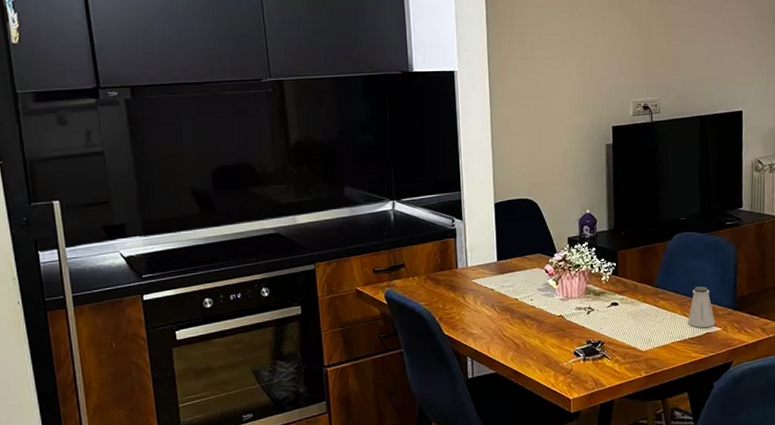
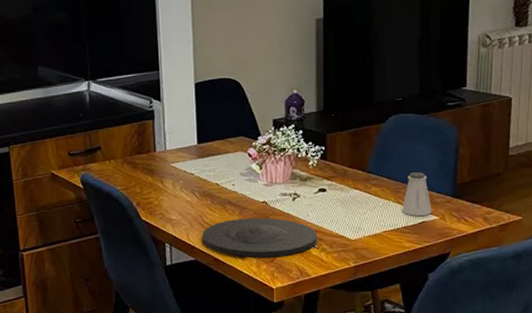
plate: none [502,331,611,370] -> present [202,217,318,258]

